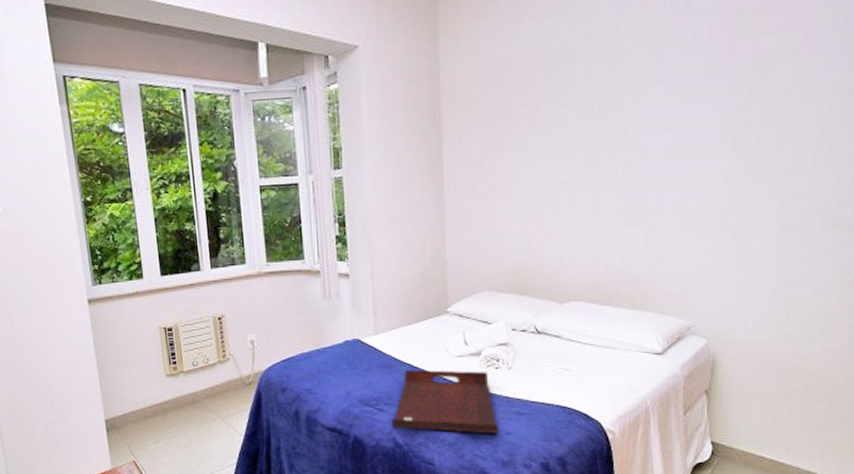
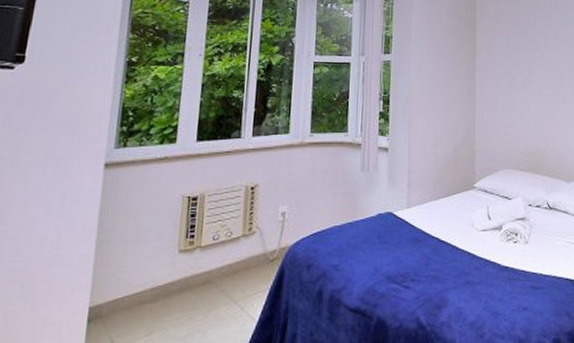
serving tray: present [391,369,499,434] -> none [415,243,517,310]

